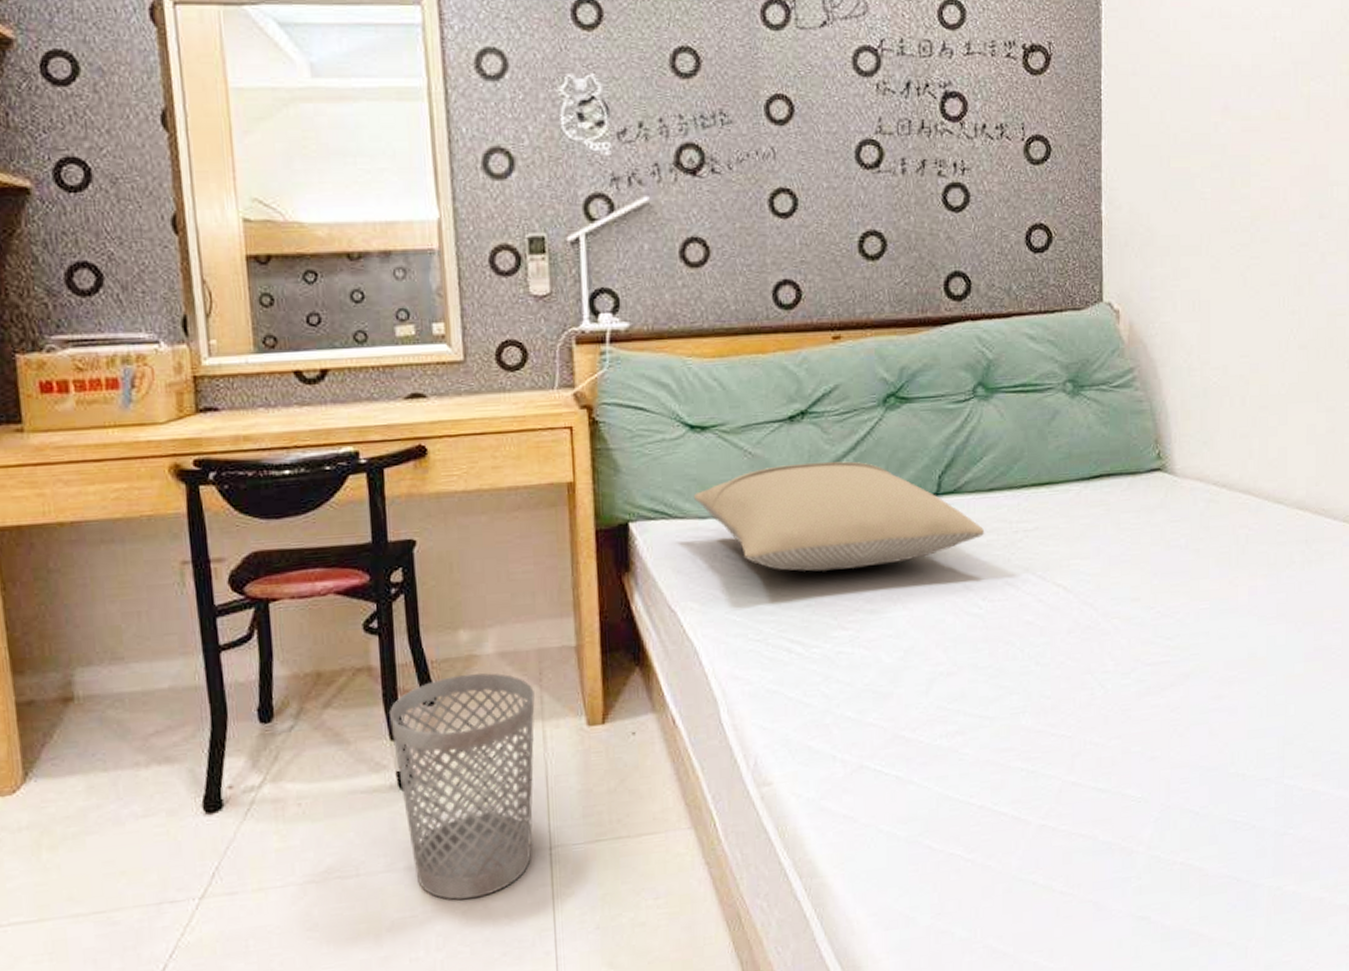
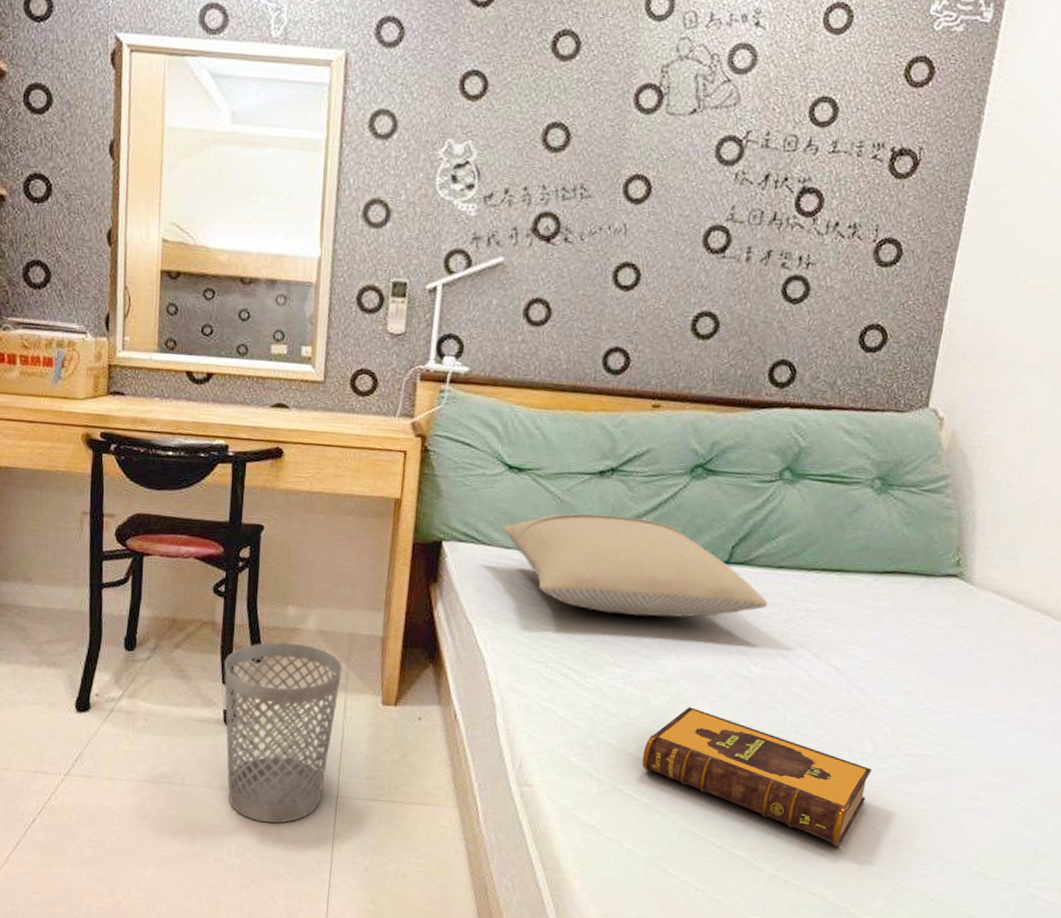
hardback book: none [885,658,1116,779] -> present [642,707,871,847]

